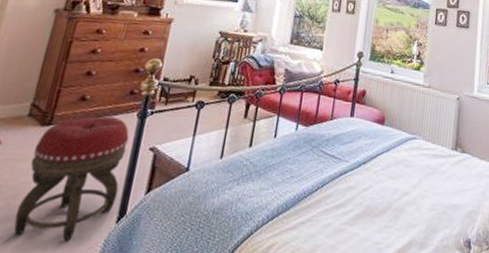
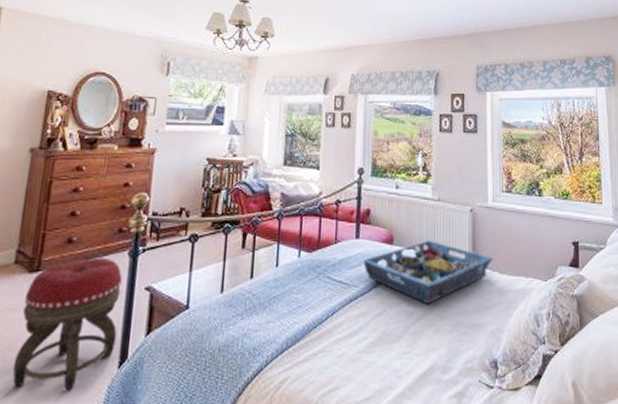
serving tray: none [355,123,474,184] -> present [363,239,493,305]

